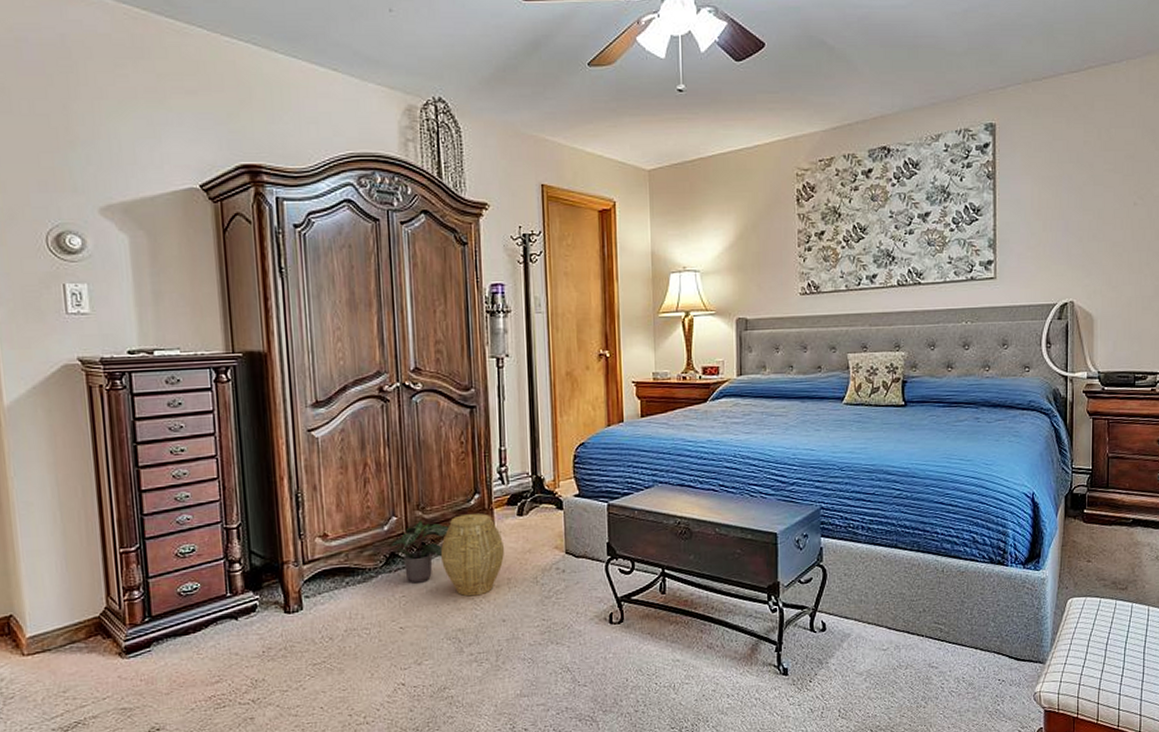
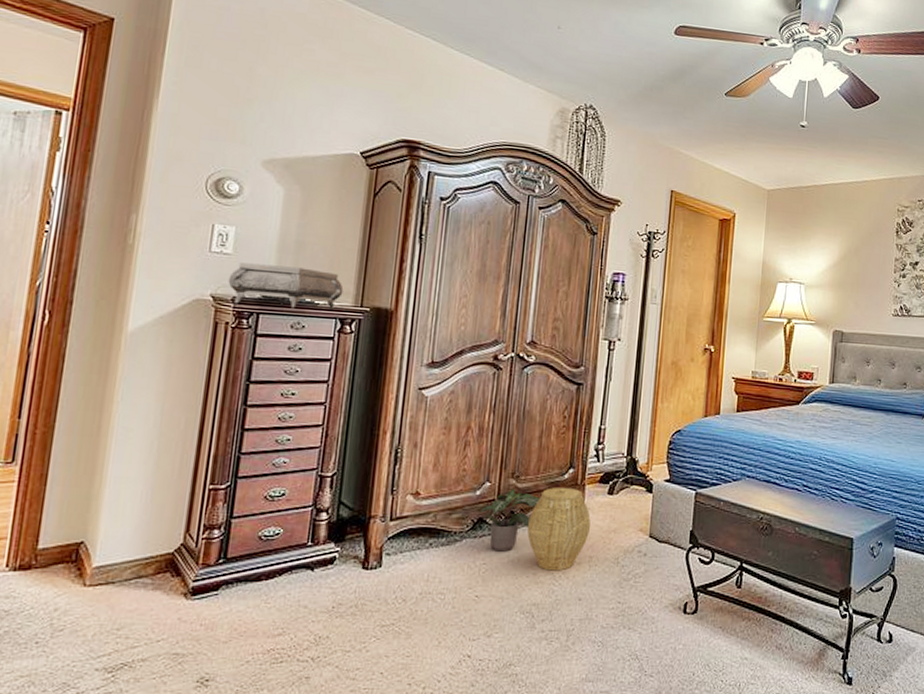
jewelry box: none [92,319,212,365] -> present [228,262,344,310]

